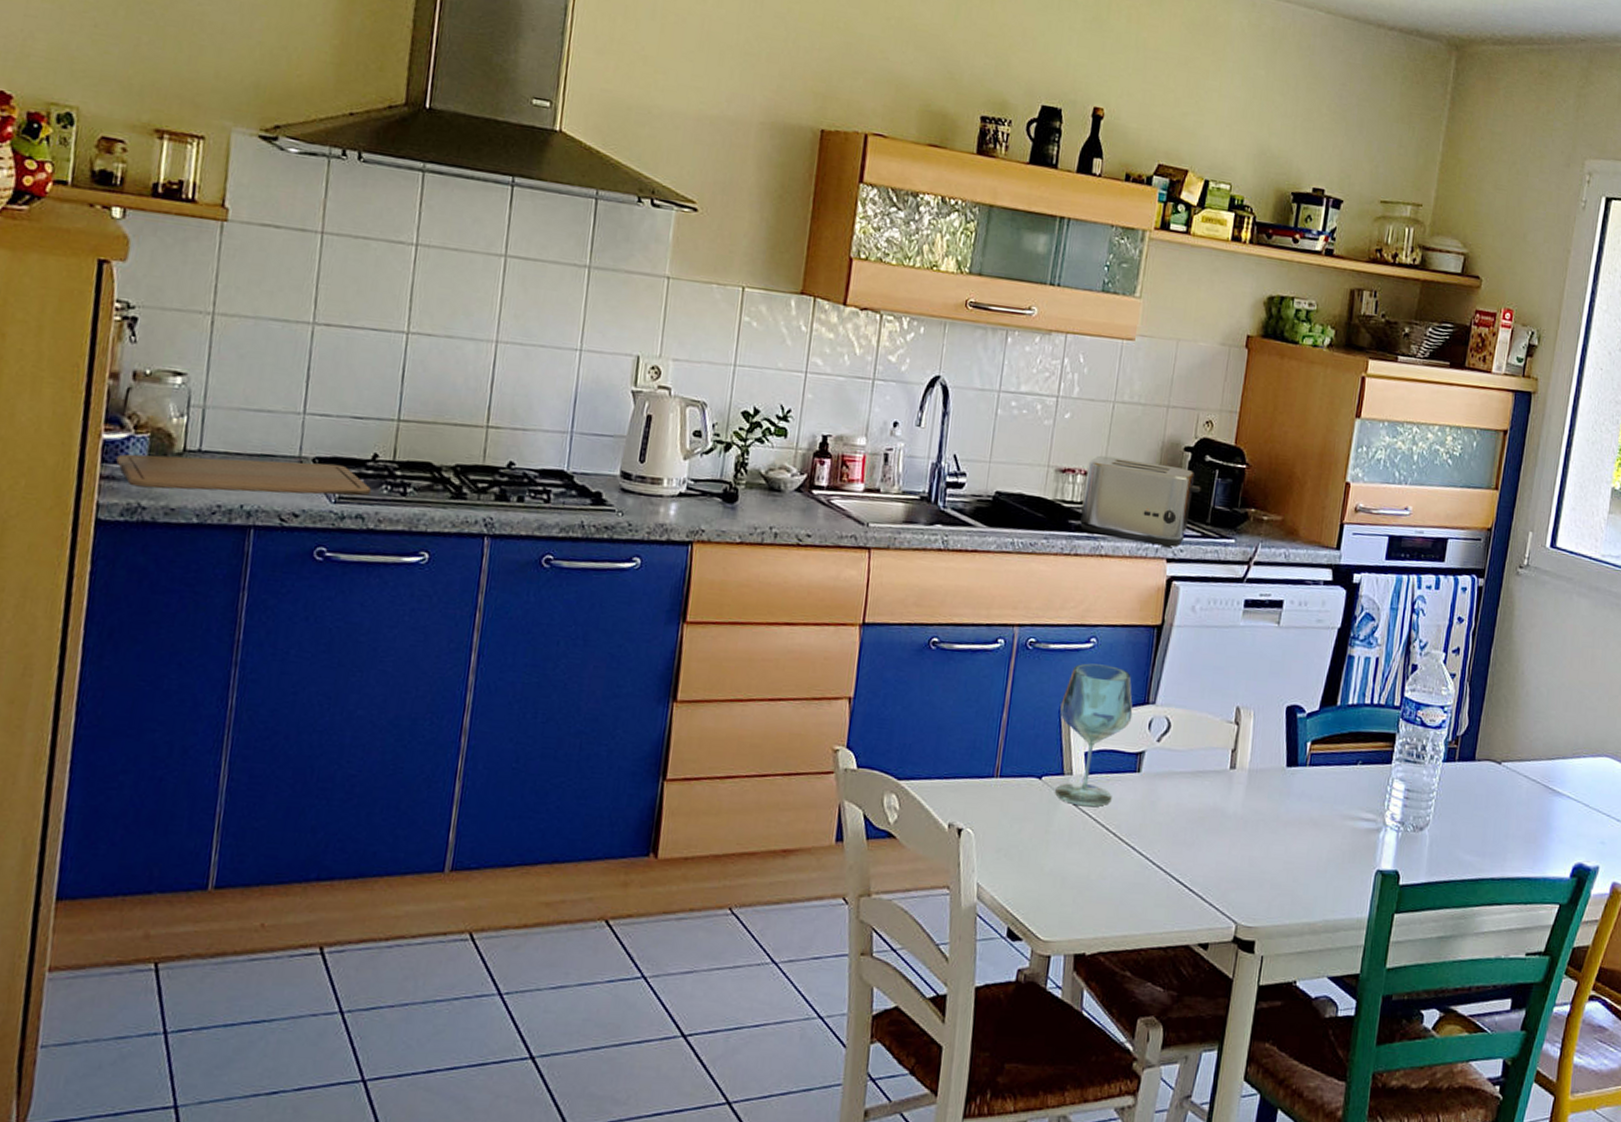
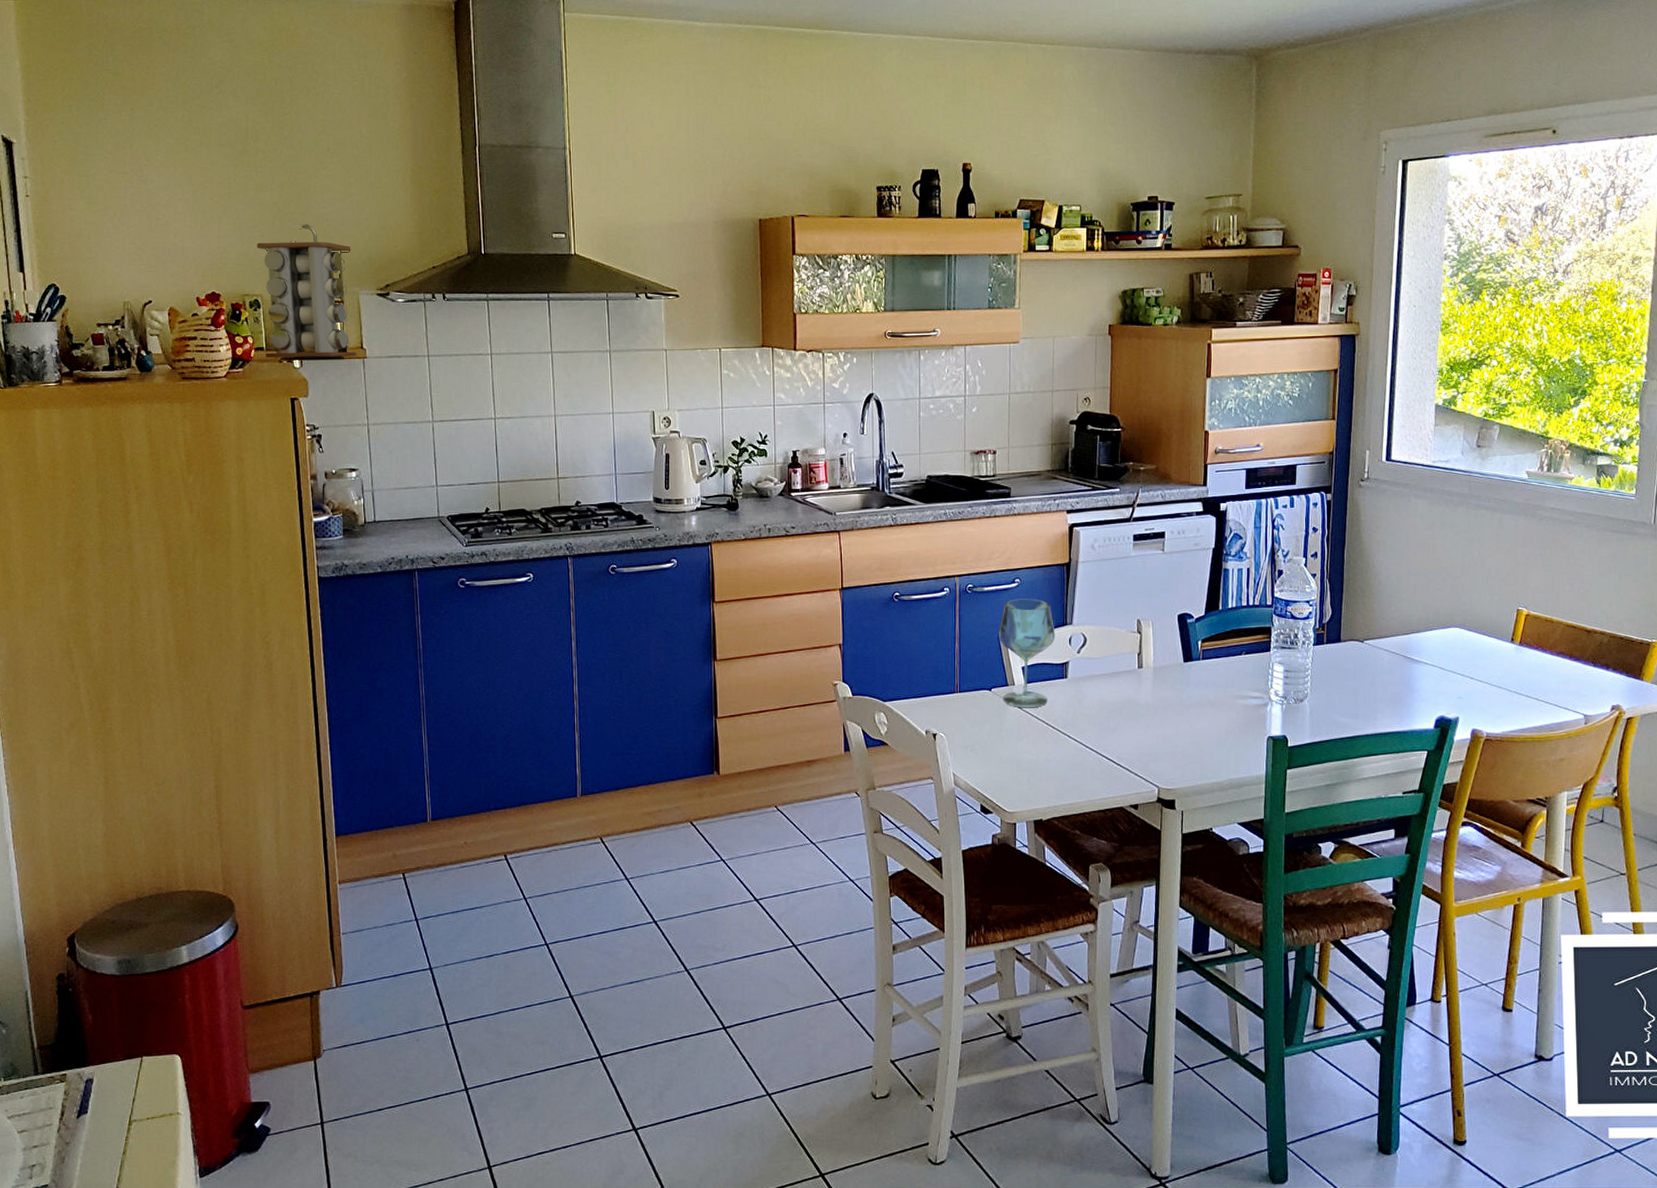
spice rack: none [68,20,229,217] -> present [257,224,357,360]
chopping board: present [116,454,371,496] -> none [324,519,488,552]
toaster: present [1079,455,1201,548] -> none [995,436,1087,502]

